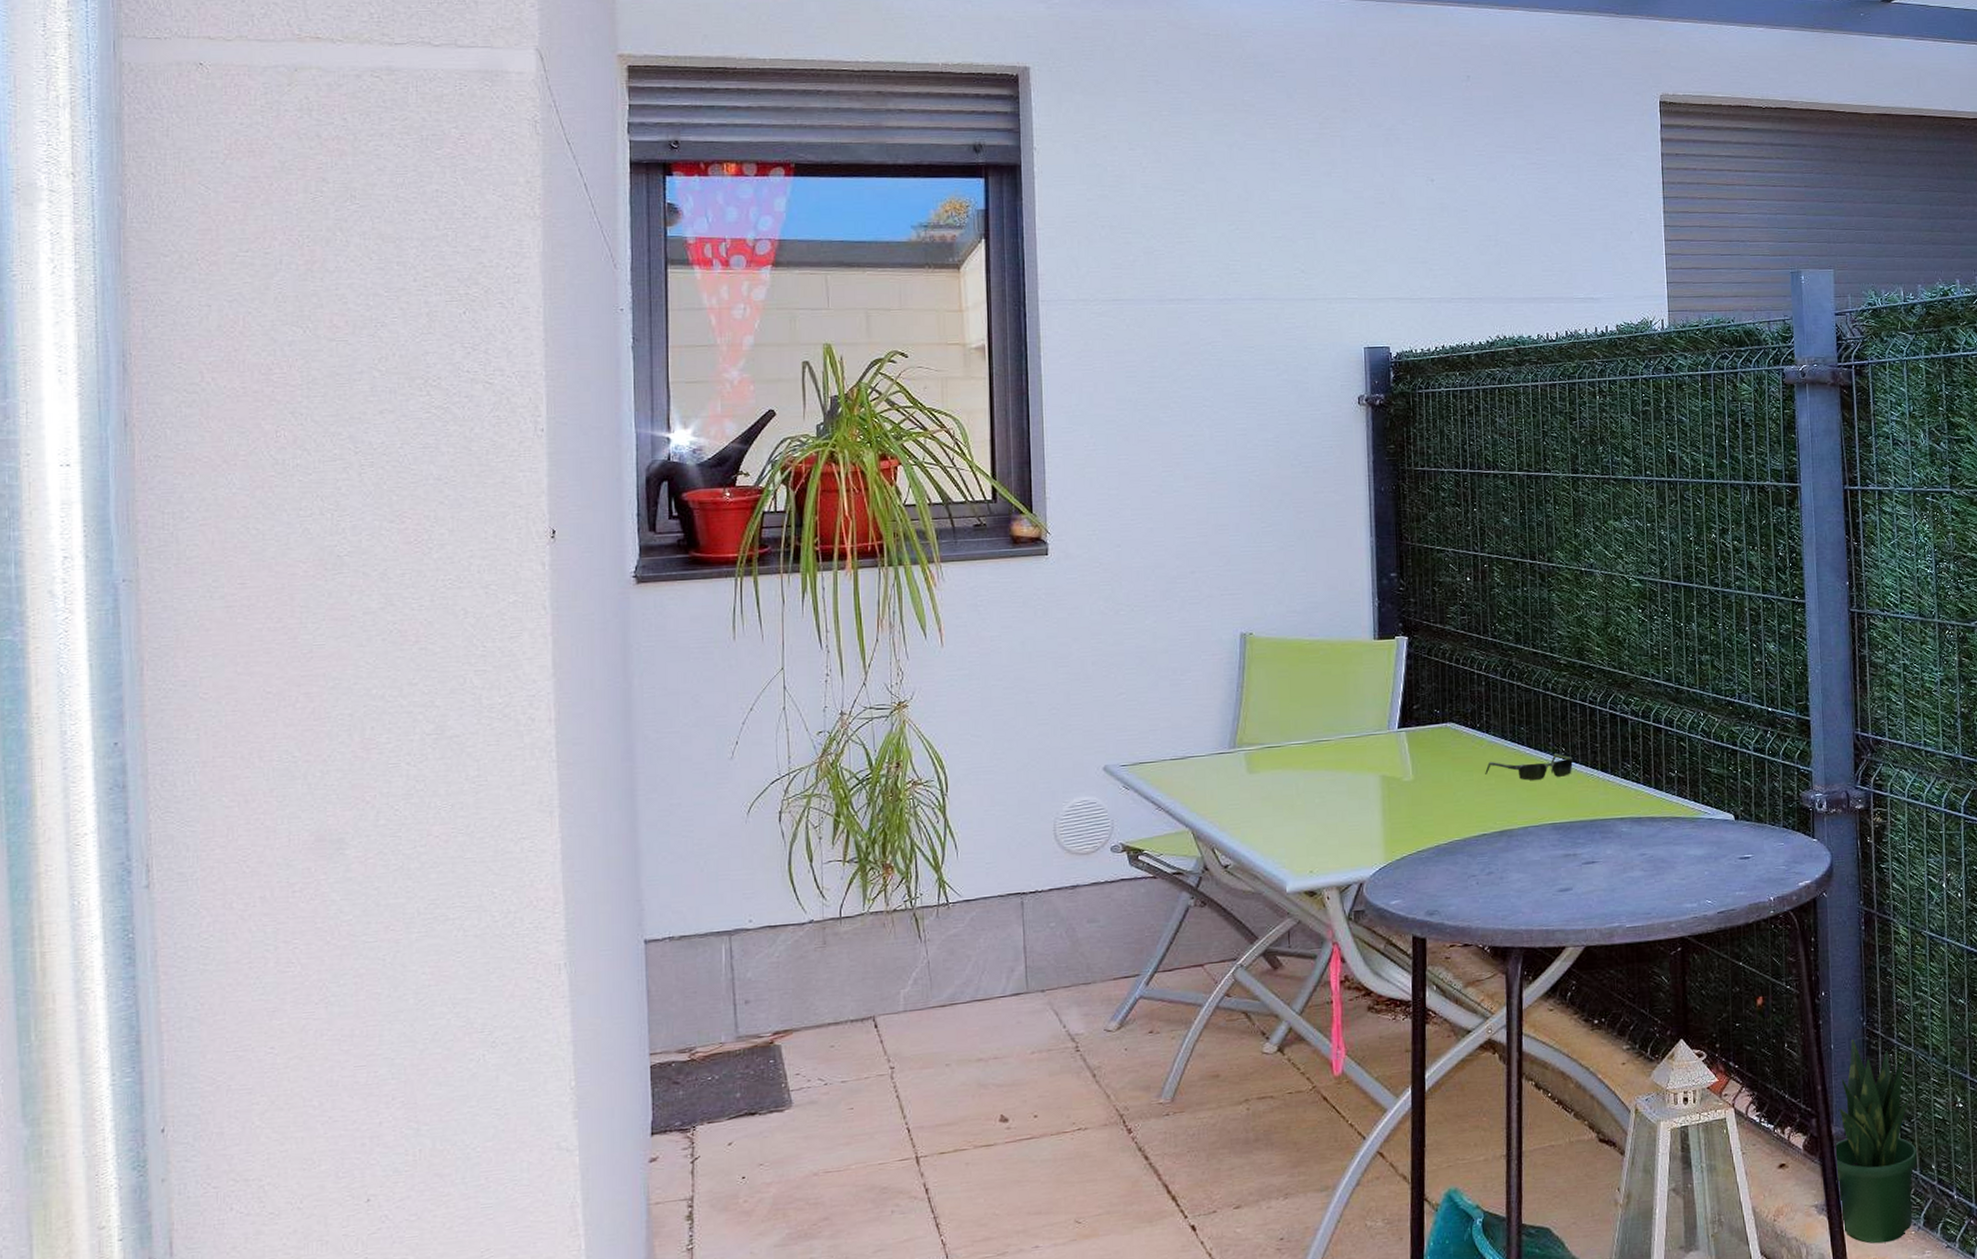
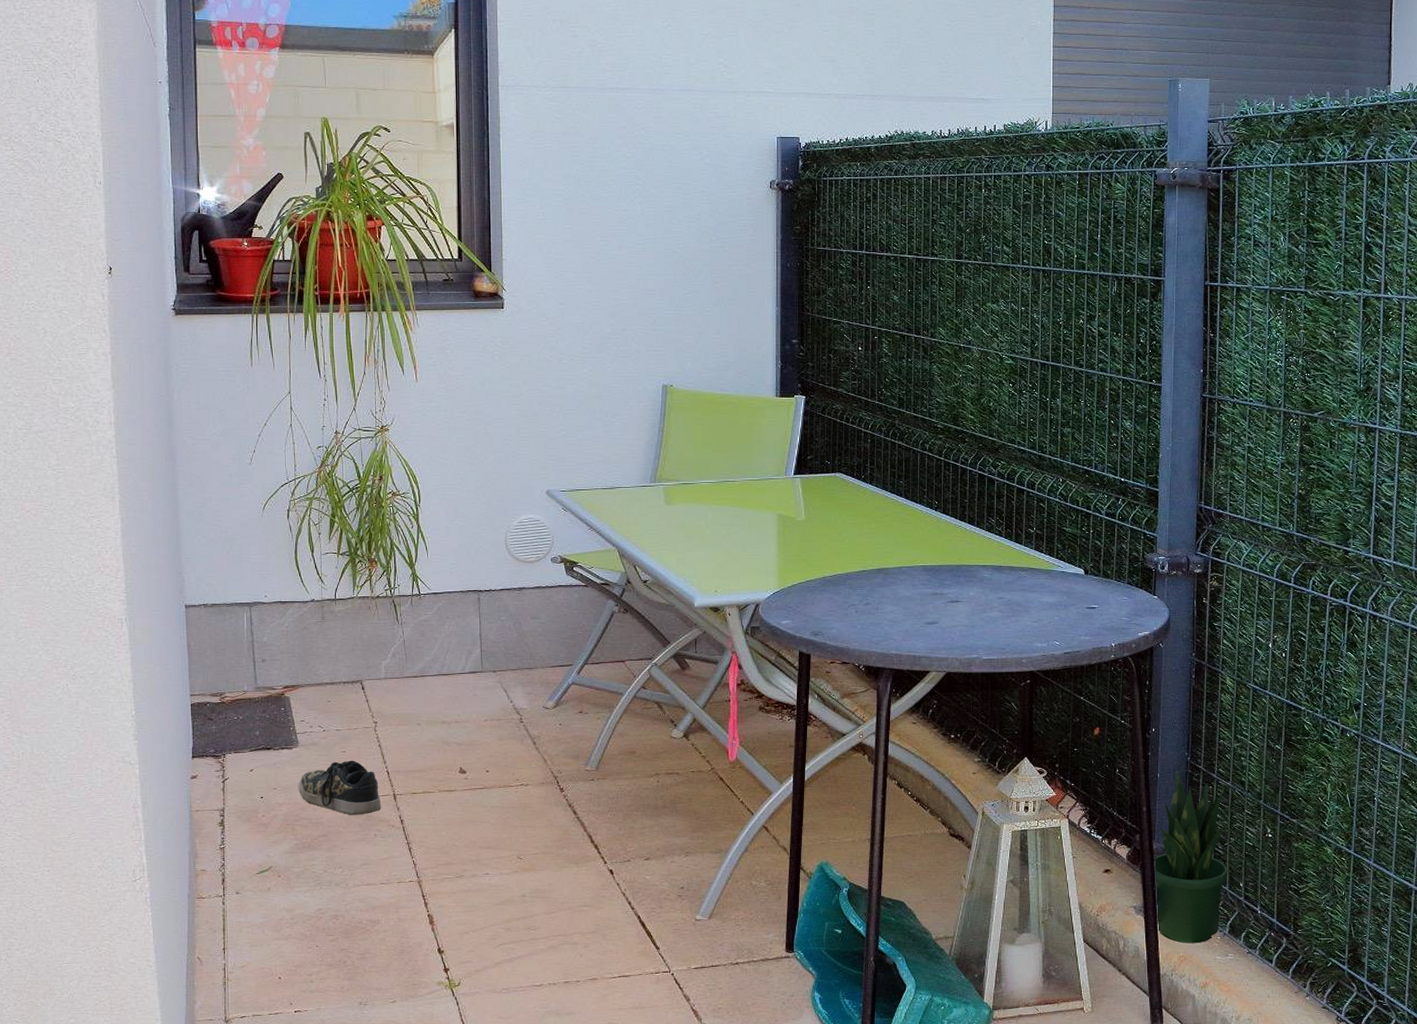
shoe: none [791,1118,901,1189] -> present [298,760,382,815]
sunglasses: present [1485,753,1574,781] -> none [867,506,945,527]

